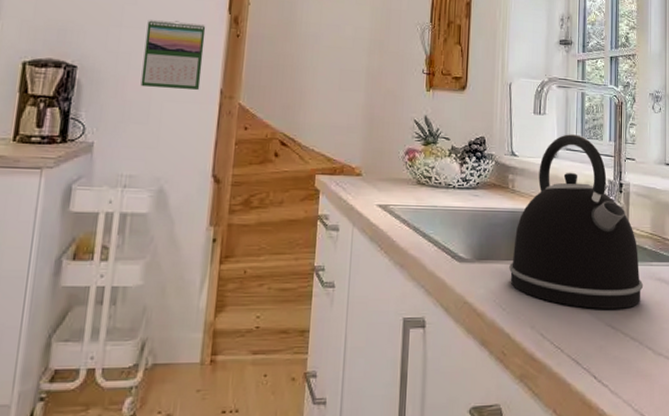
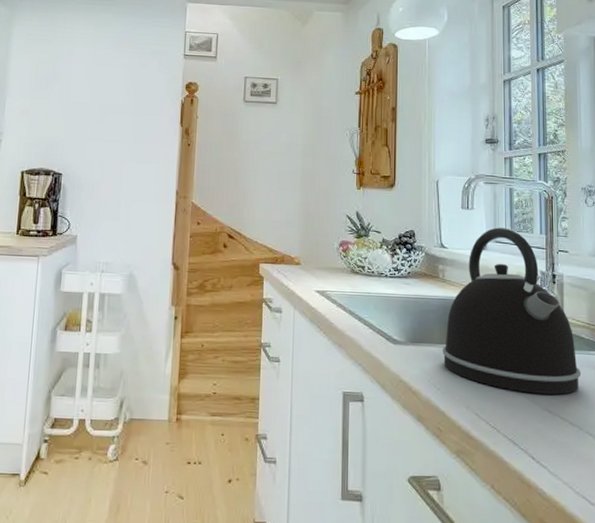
calendar: present [140,20,206,91] -> none [112,134,162,192]

